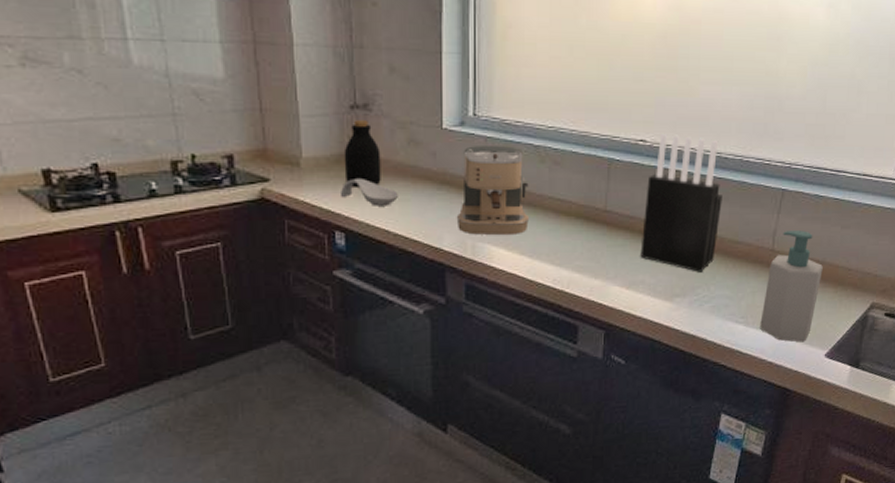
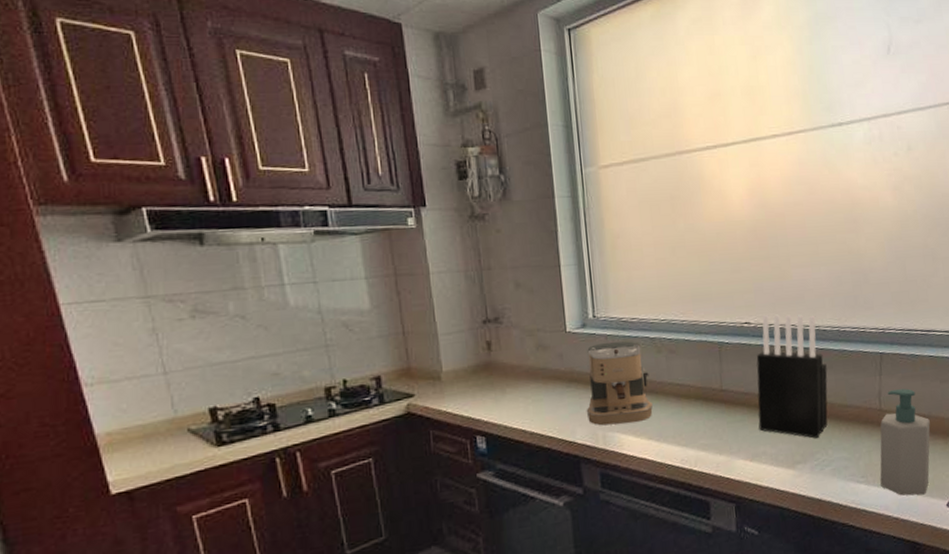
spoon rest: present [341,177,400,206] -> none [479,384,533,409]
bottle: present [344,120,381,187] -> none [479,332,515,394]

